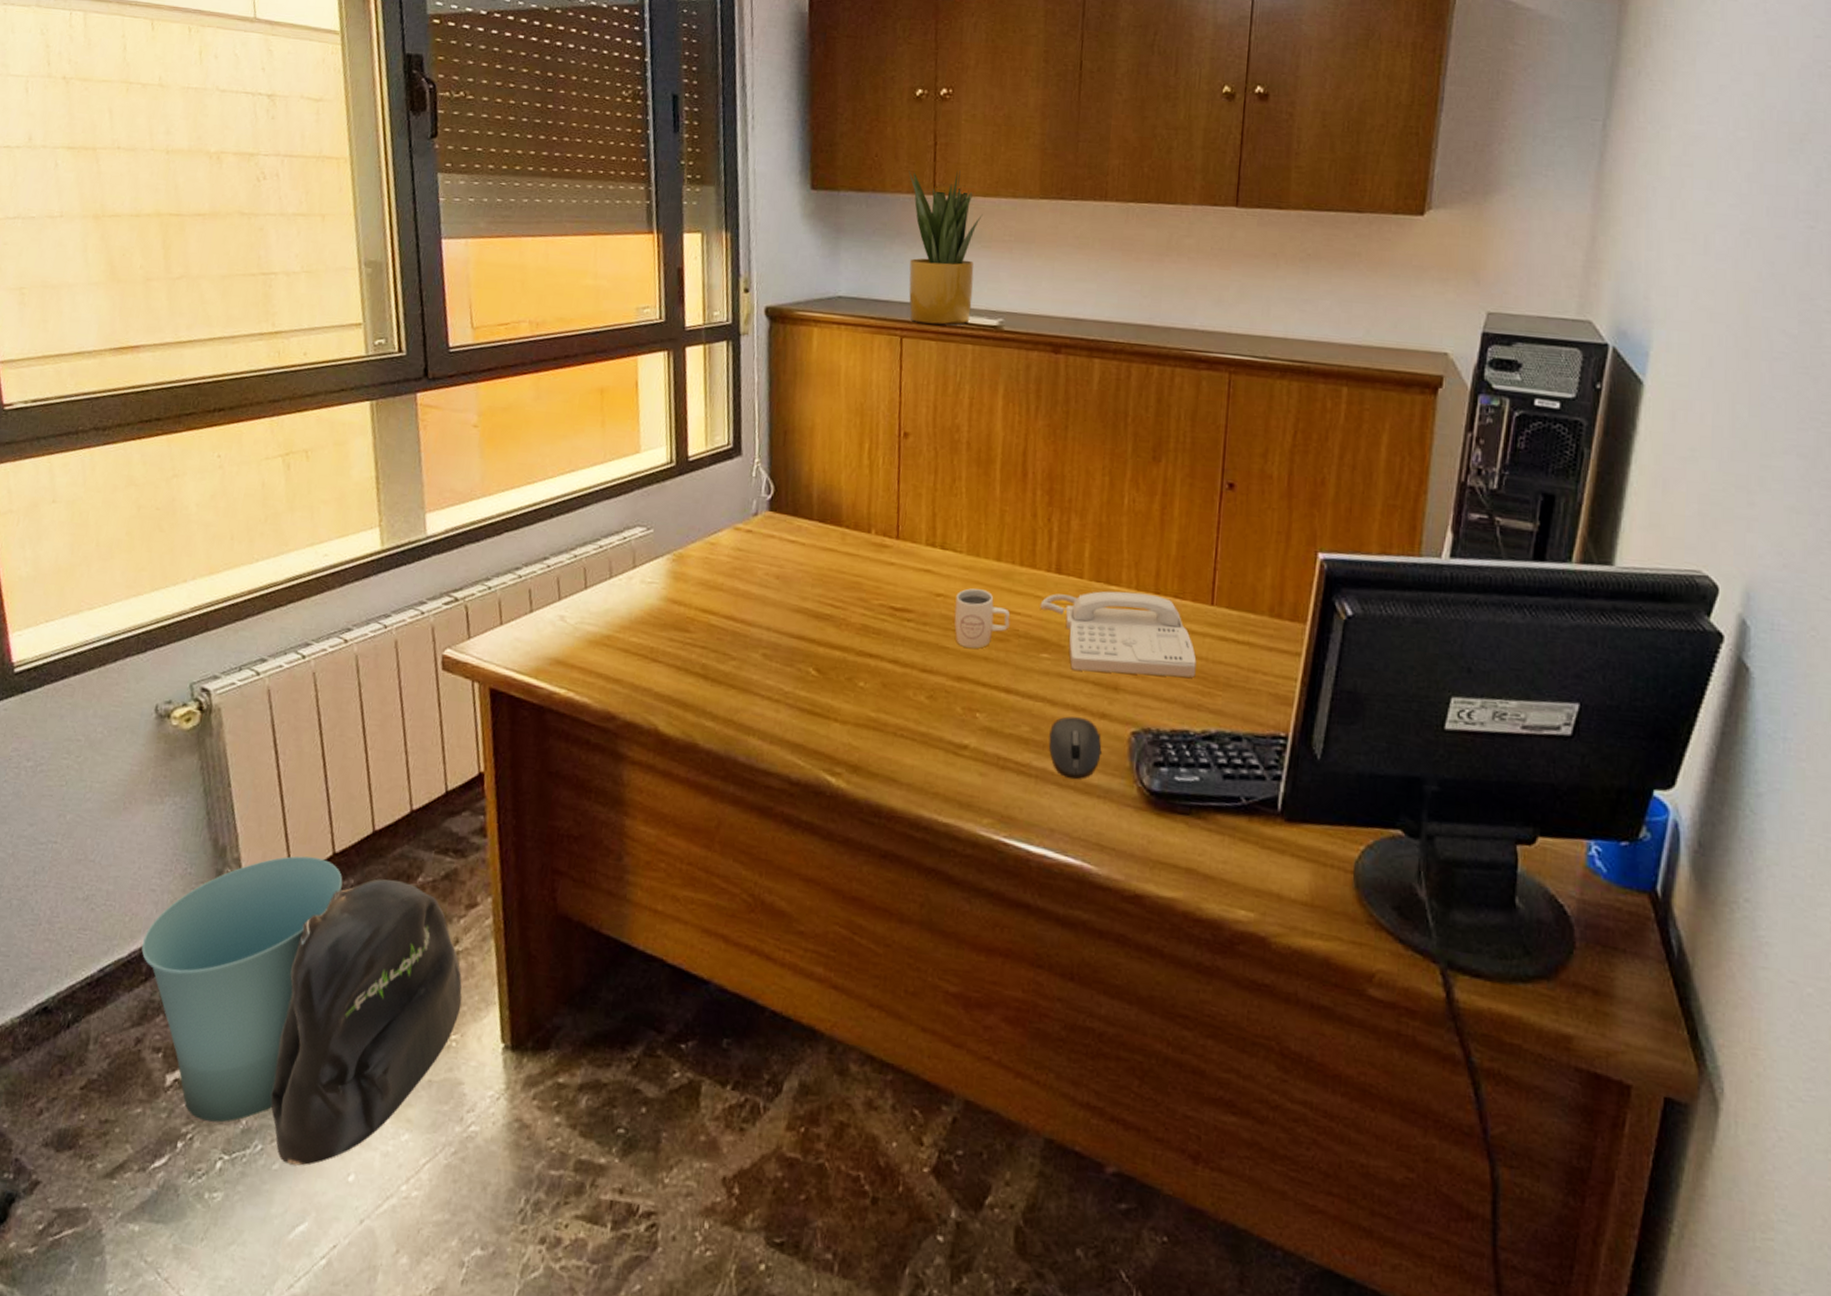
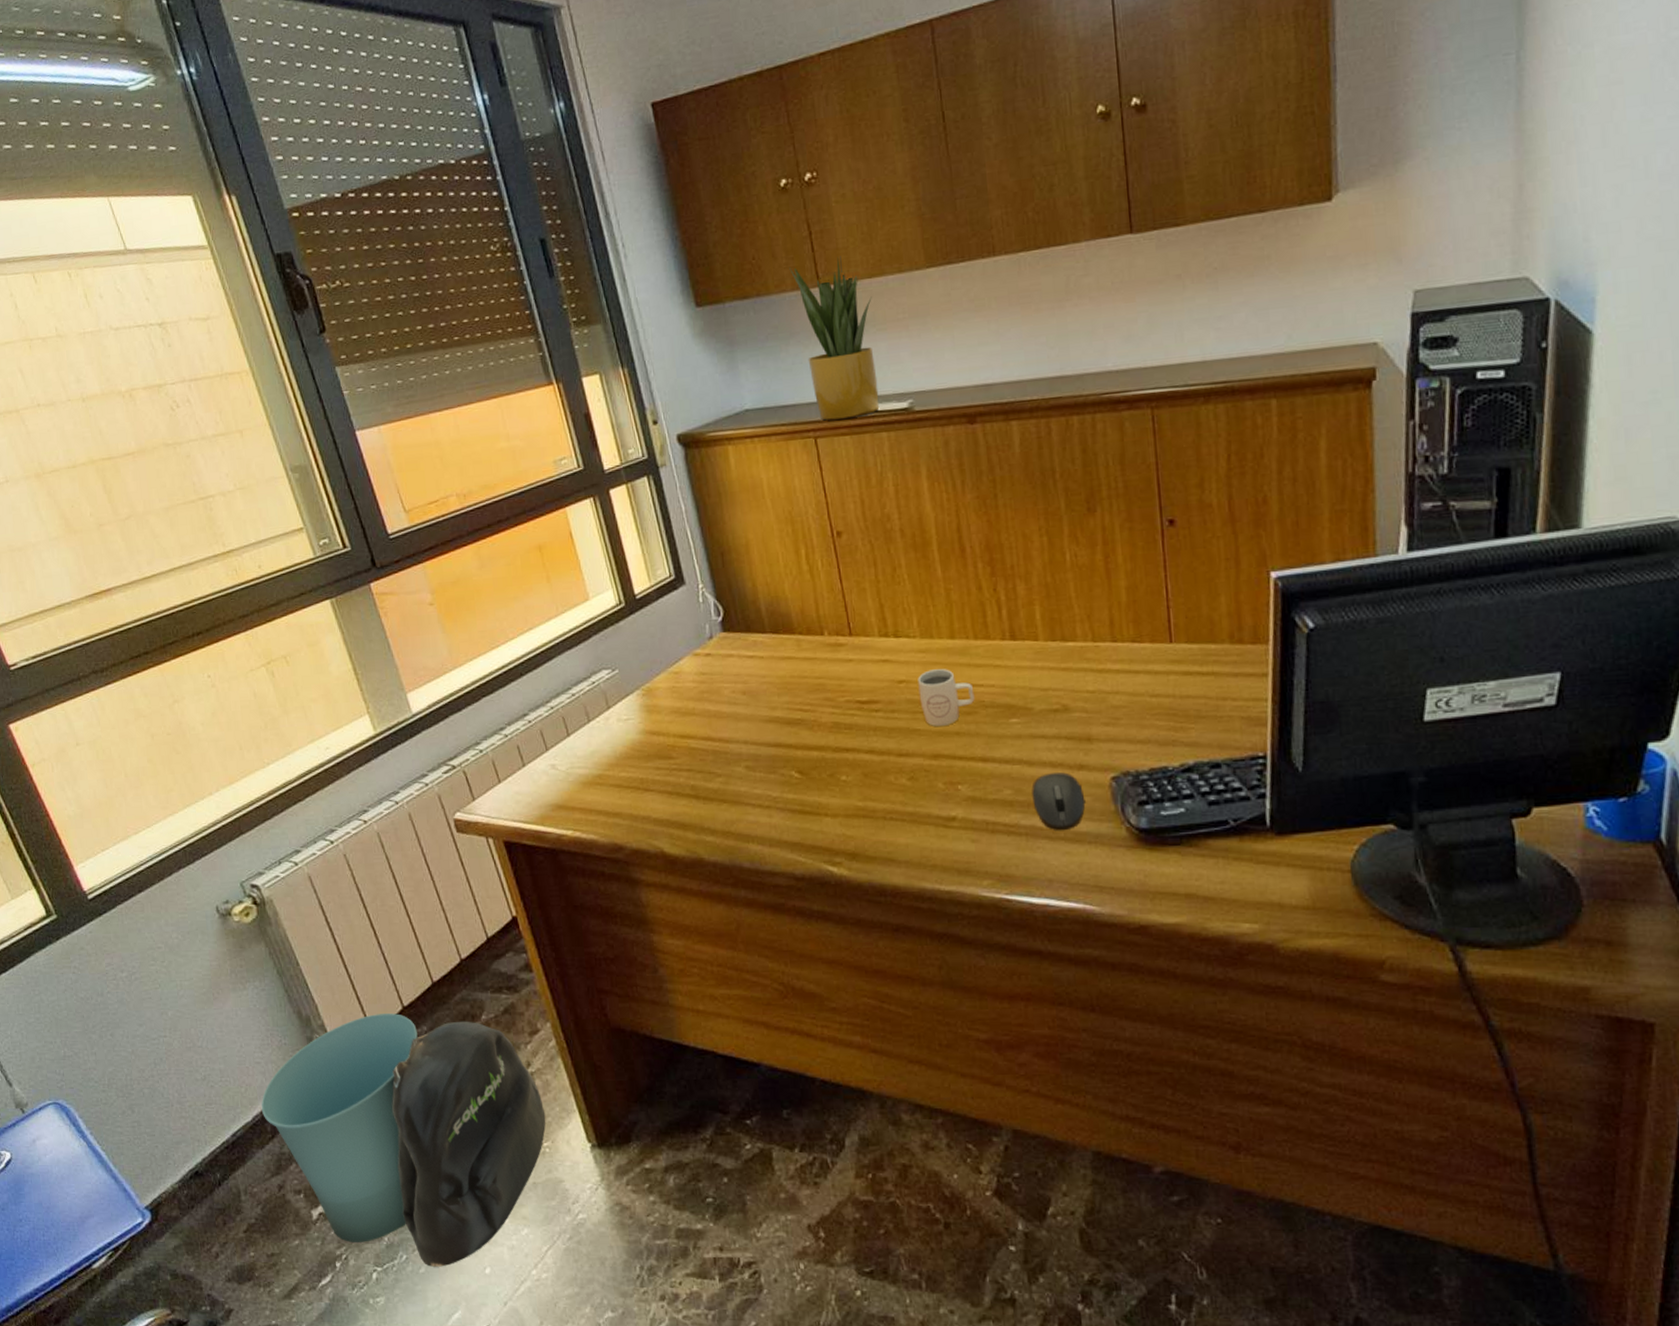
telephone: present [1040,591,1197,678] -> none [1001,643,1165,729]

